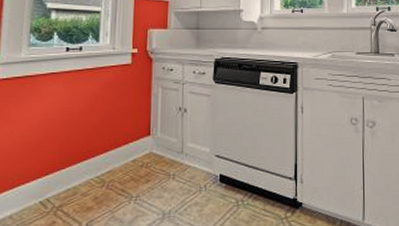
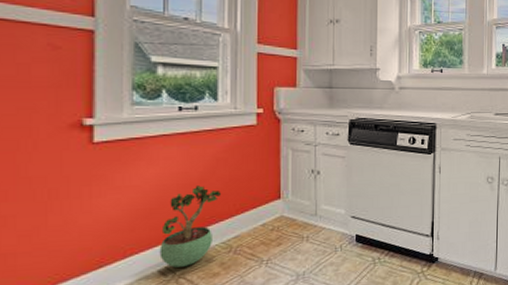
potted plant: none [42,121,99,200] -> present [159,185,222,268]

